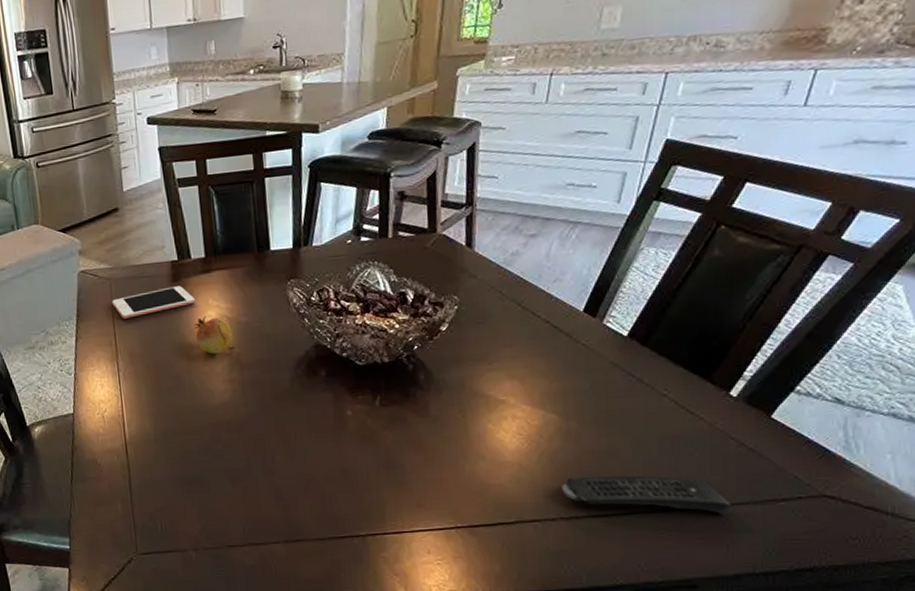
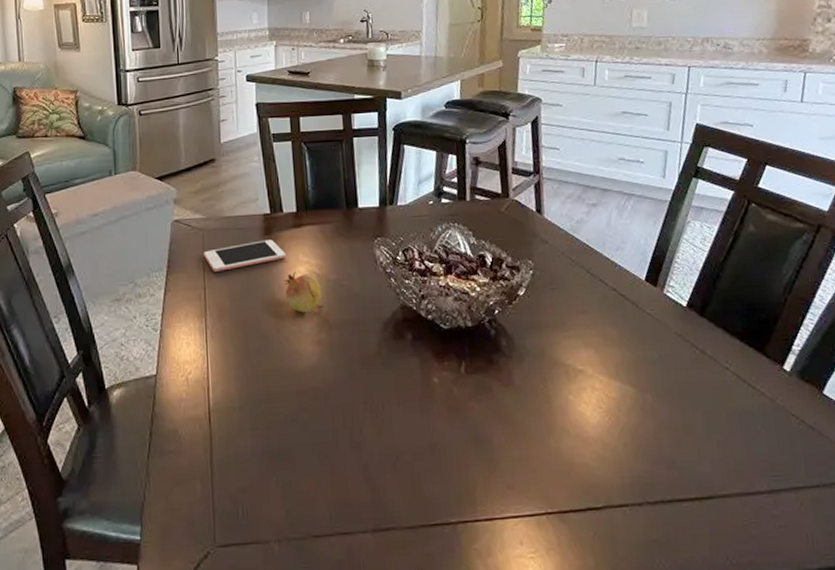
remote control: present [562,475,732,515] -> none [644,454,805,499]

